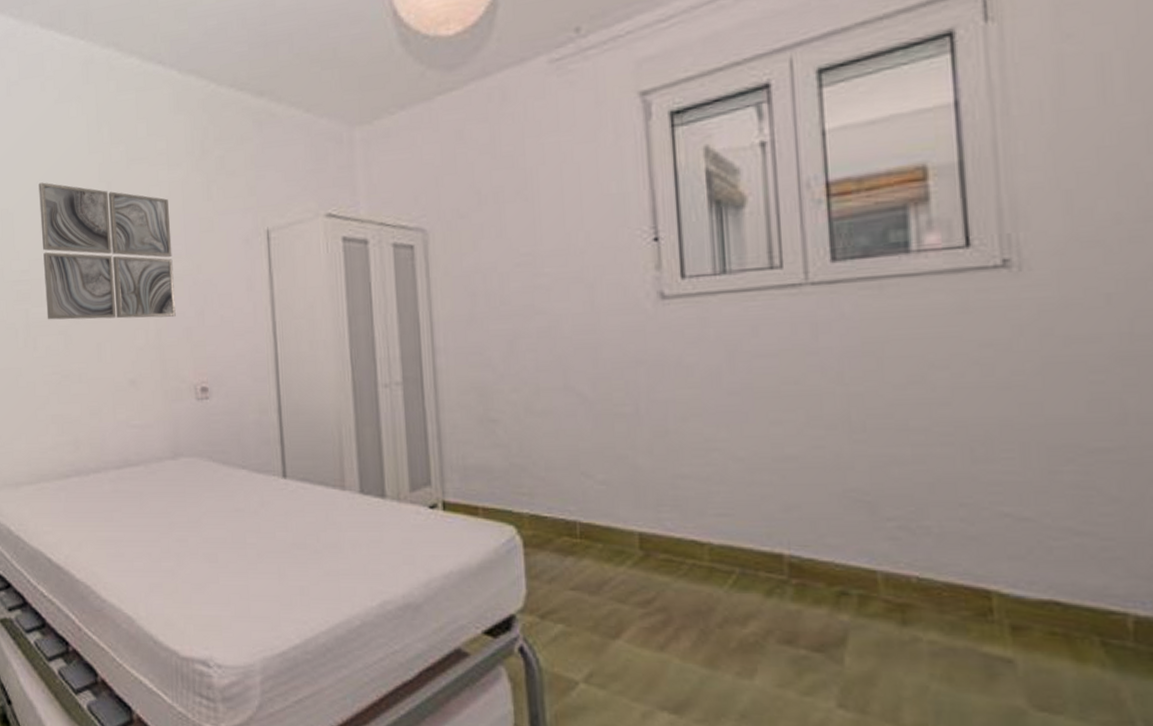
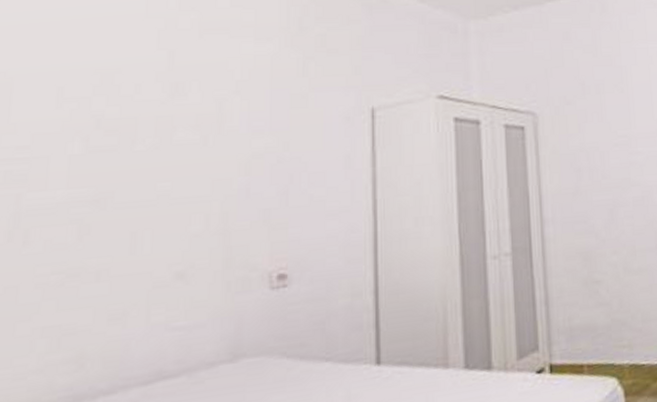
wall art: present [38,182,176,320] -> none [52,44,252,207]

